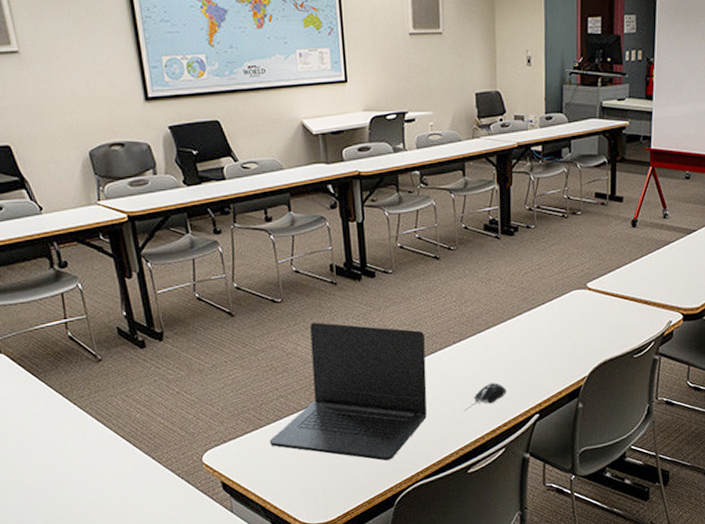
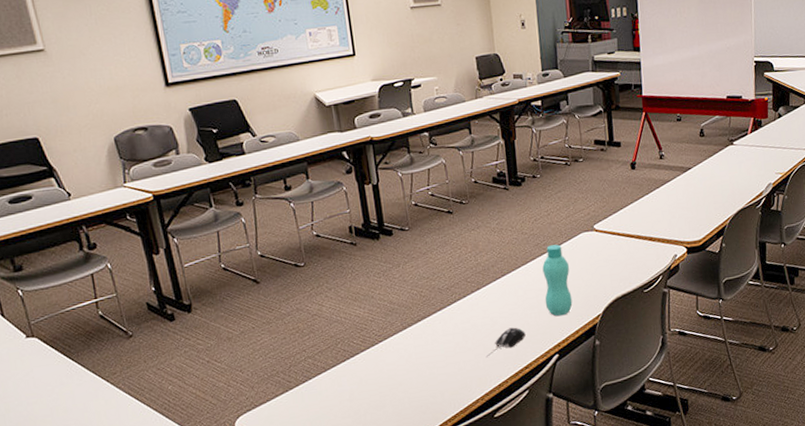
laptop: present [269,322,427,460] -> none [299,282,451,412]
bottle: none [529,300,558,375] -> present [542,244,573,316]

